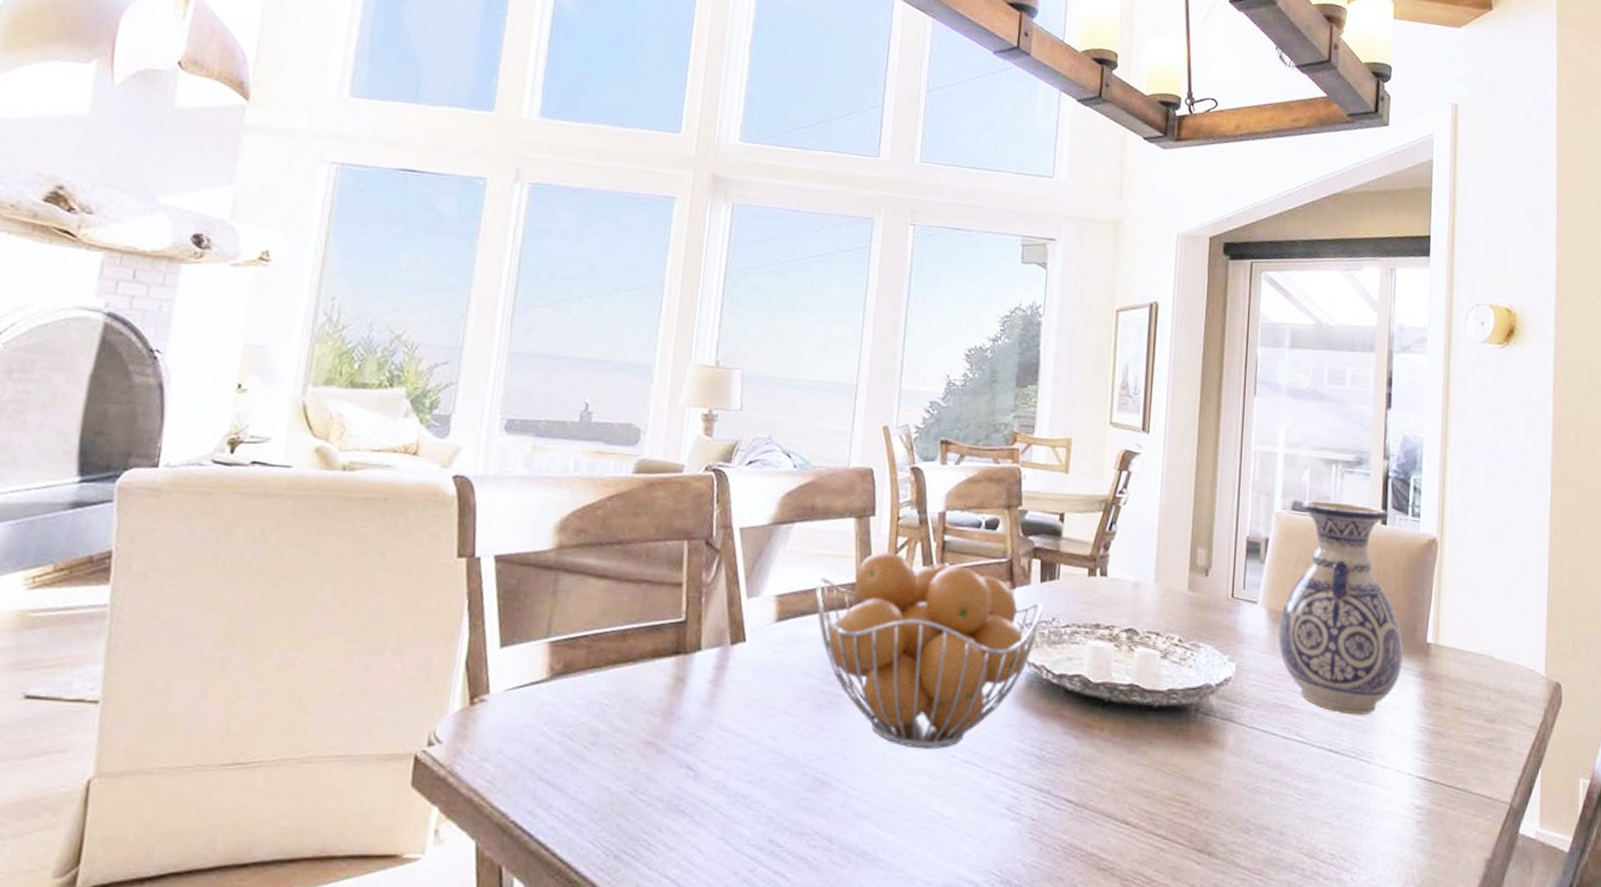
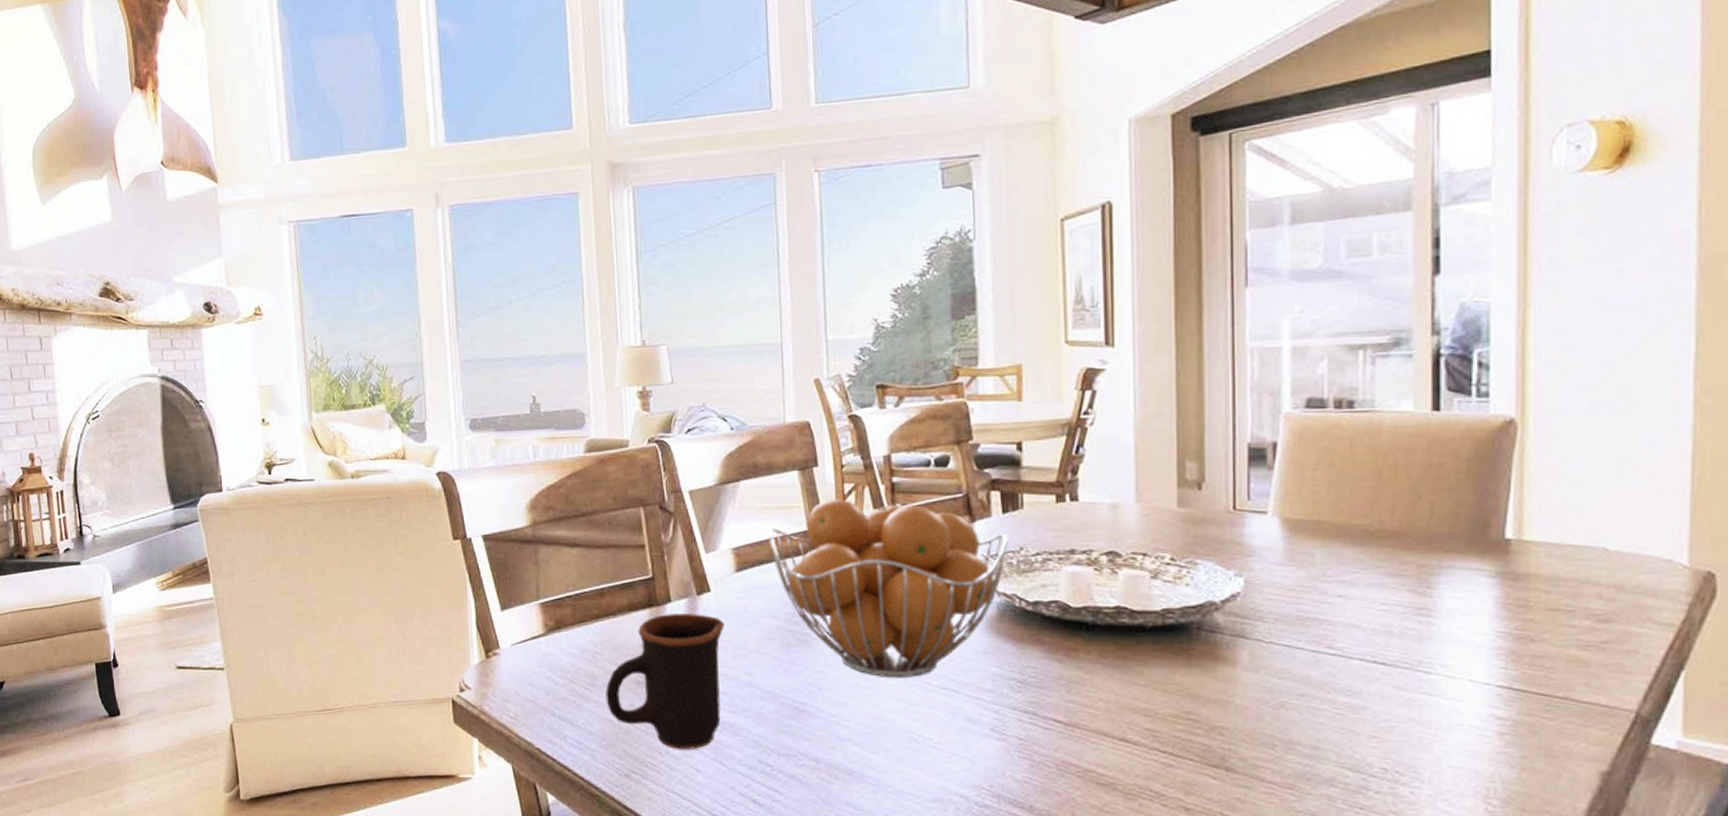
mug: none [607,664,756,825] -> present [605,614,725,749]
vase: present [1278,500,1403,715] -> none [1296,392,1470,622]

